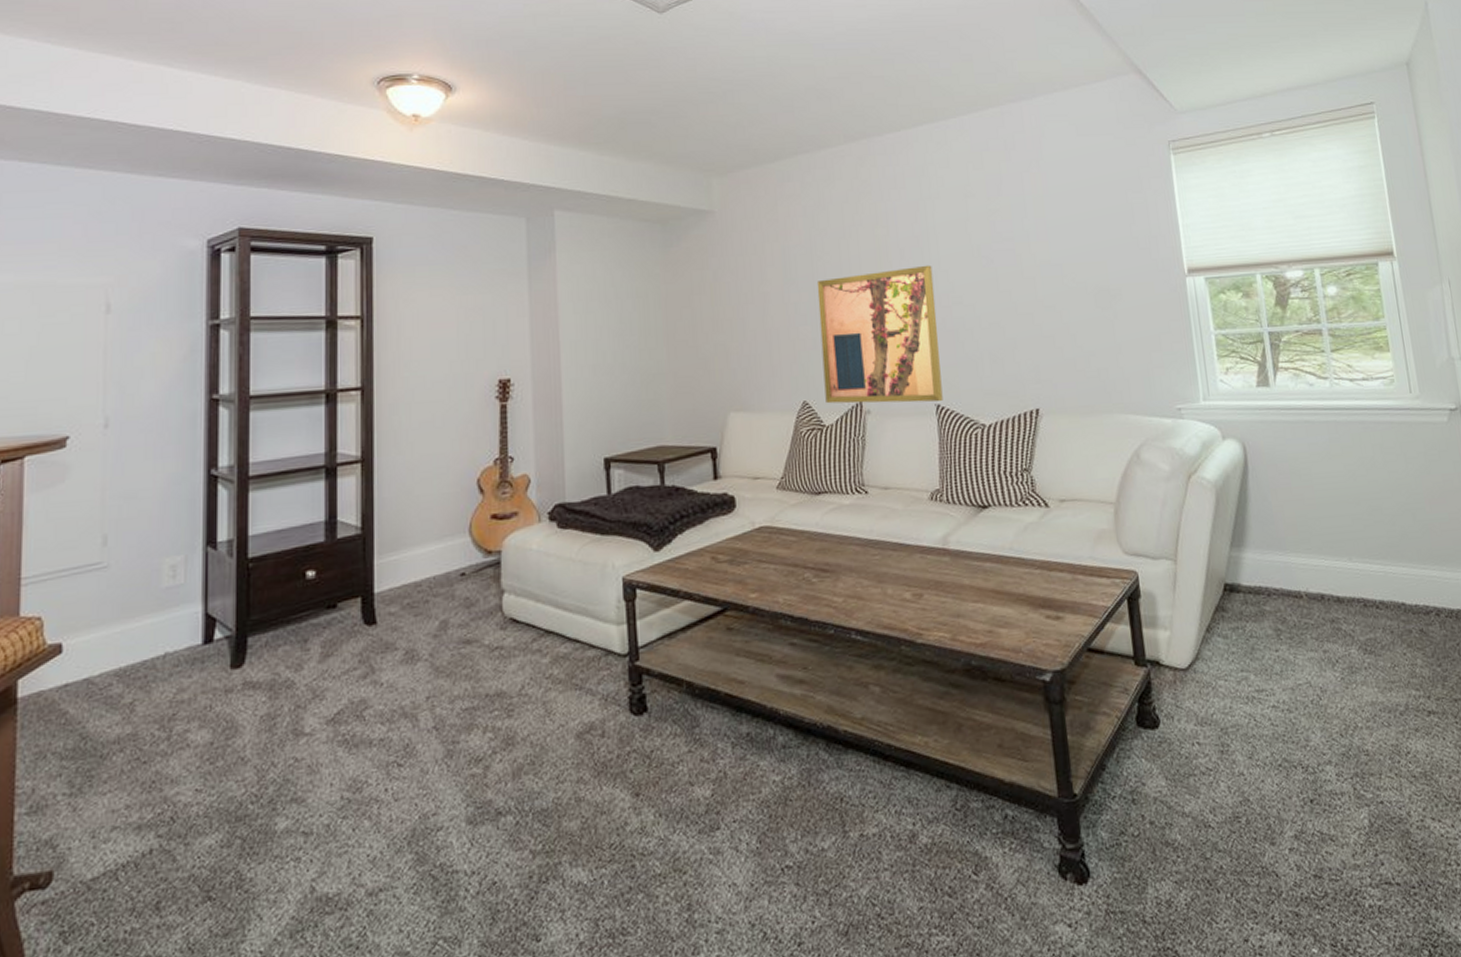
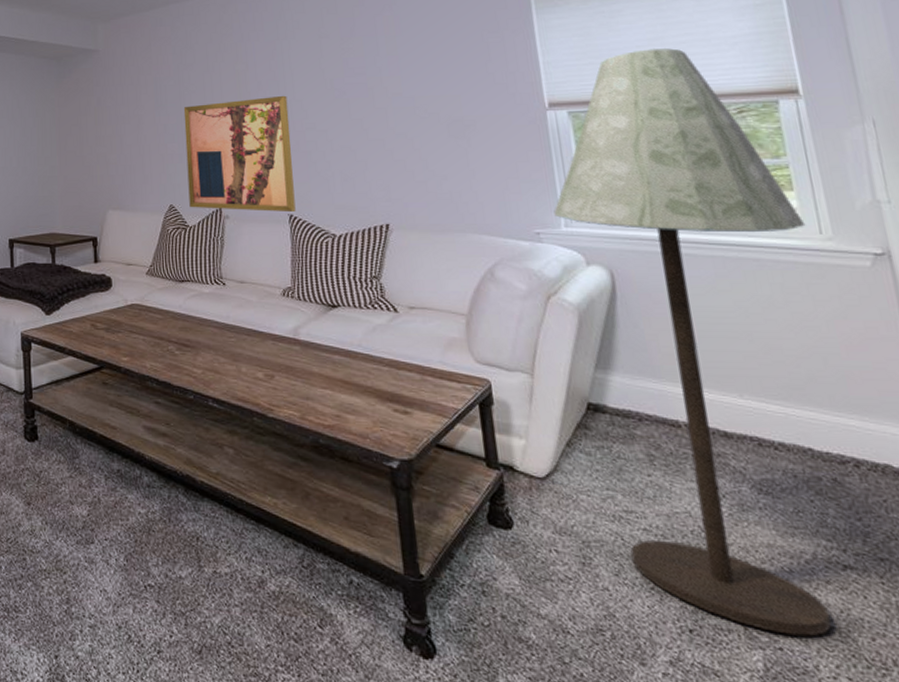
floor lamp: none [1193,210,1419,788] -> present [554,48,831,637]

